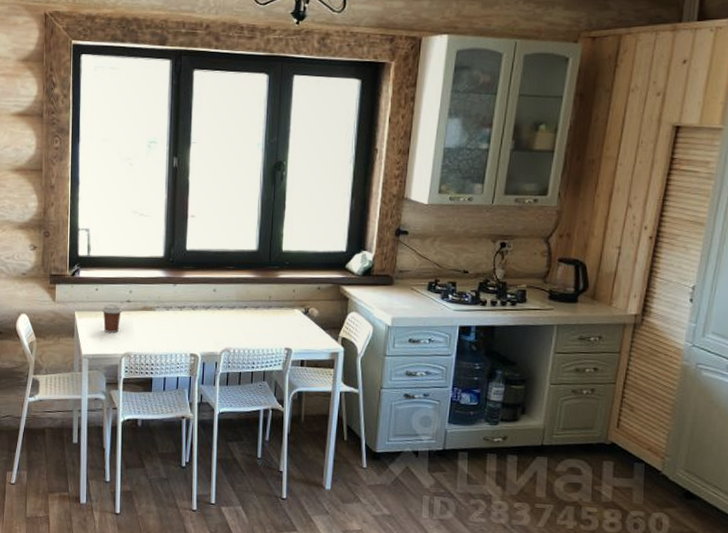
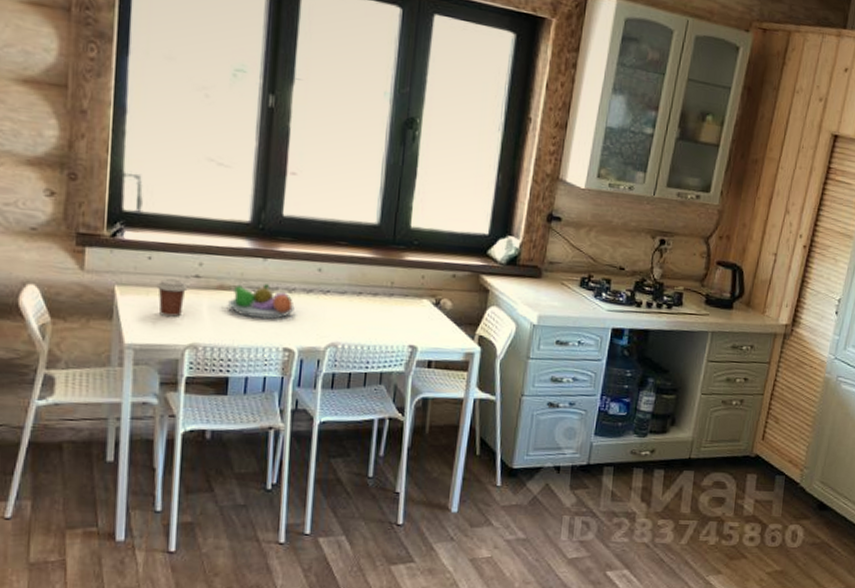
fruit bowl: none [149,304,197,331] -> present [227,284,295,319]

